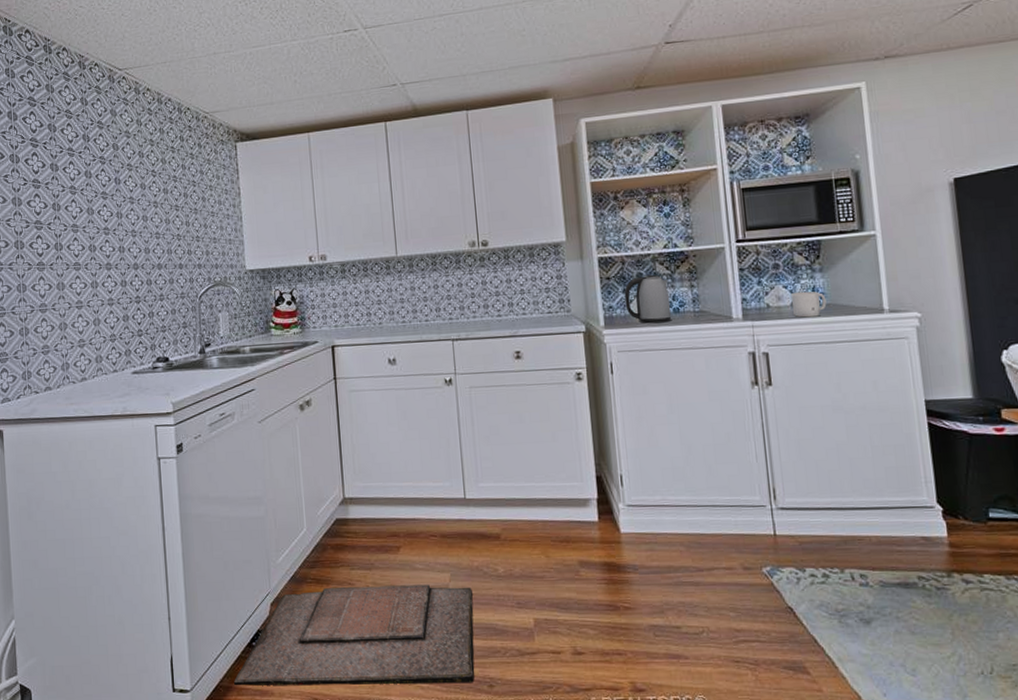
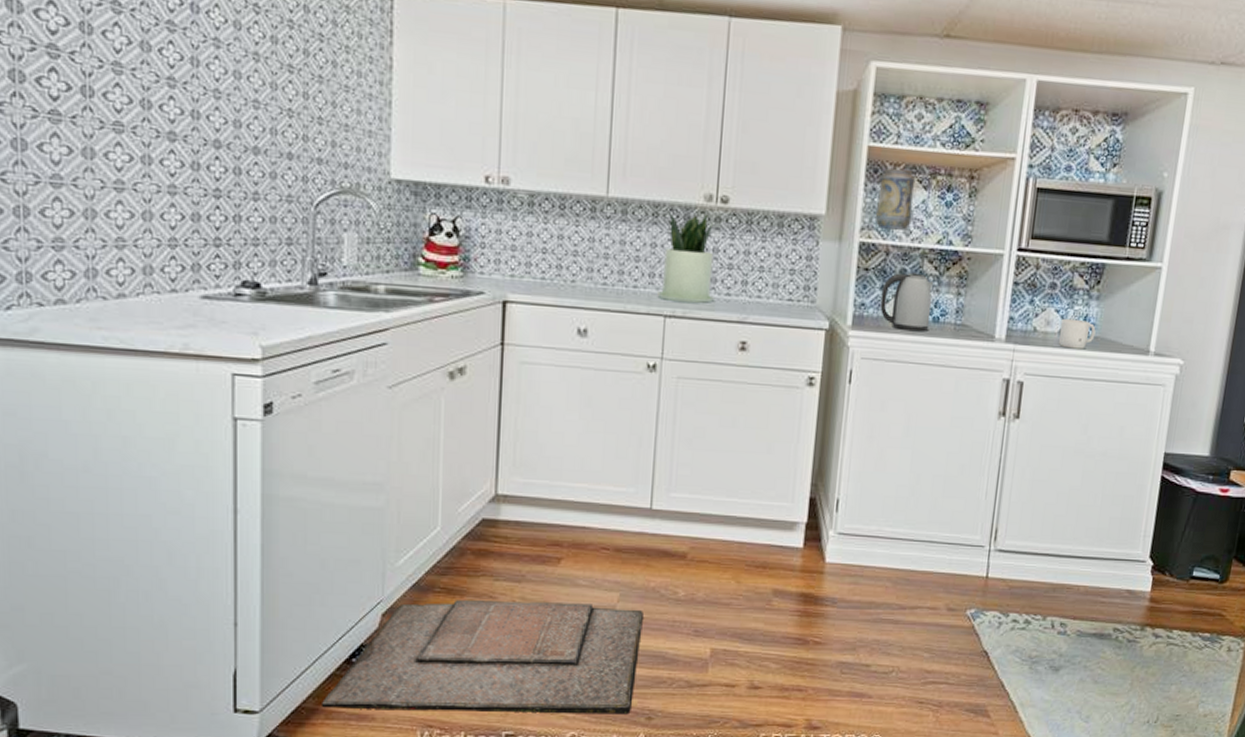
planter: none [444,256,490,328] -> present [657,212,716,304]
decorative vase: none [605,194,639,245] -> present [874,168,916,231]

